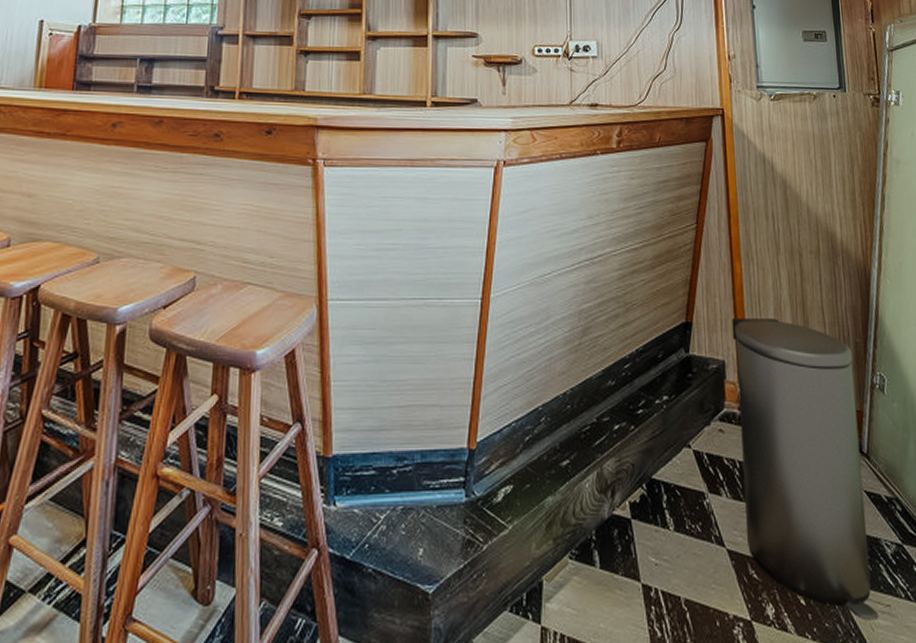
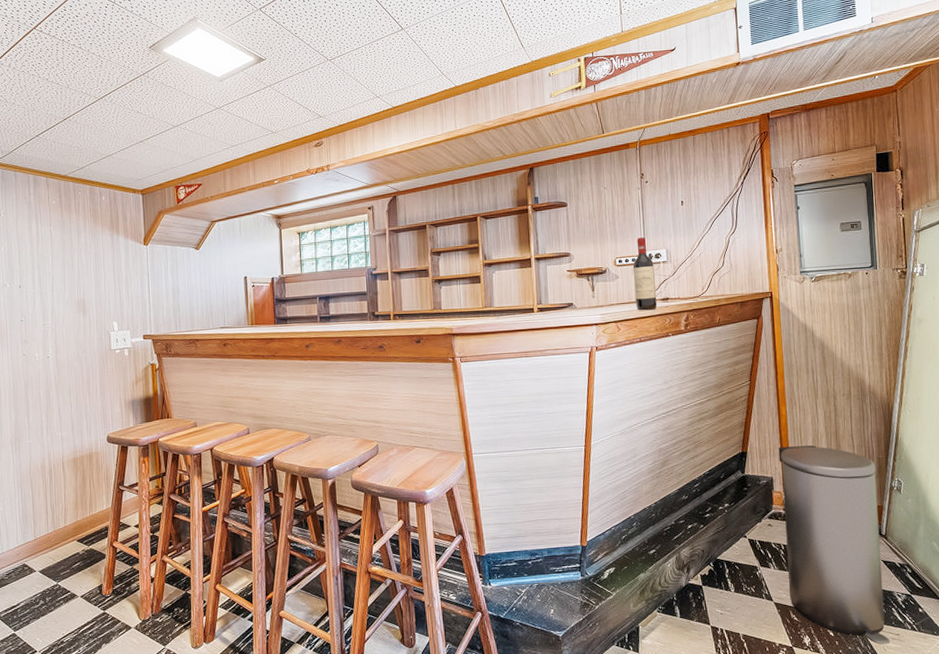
wine bottle: none [555,23,584,118] -> present [632,237,658,311]

